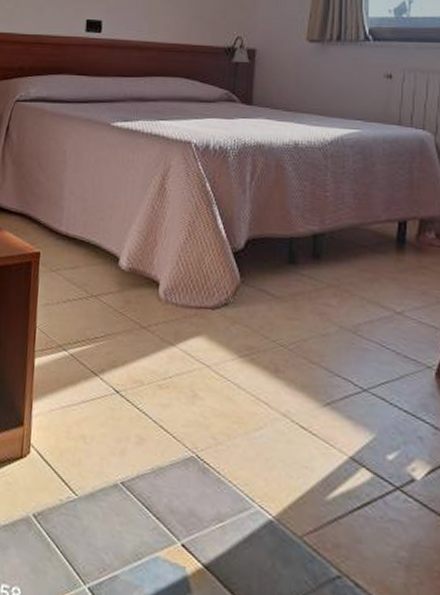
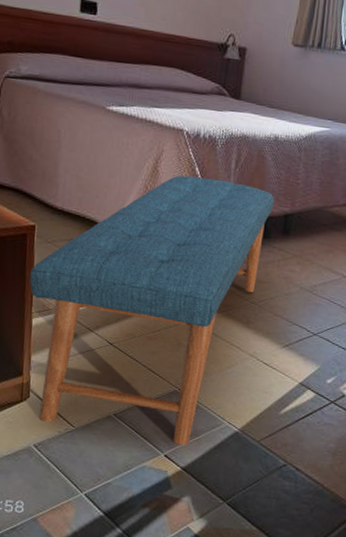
bench: none [32,192,300,534] -> present [29,175,275,446]

